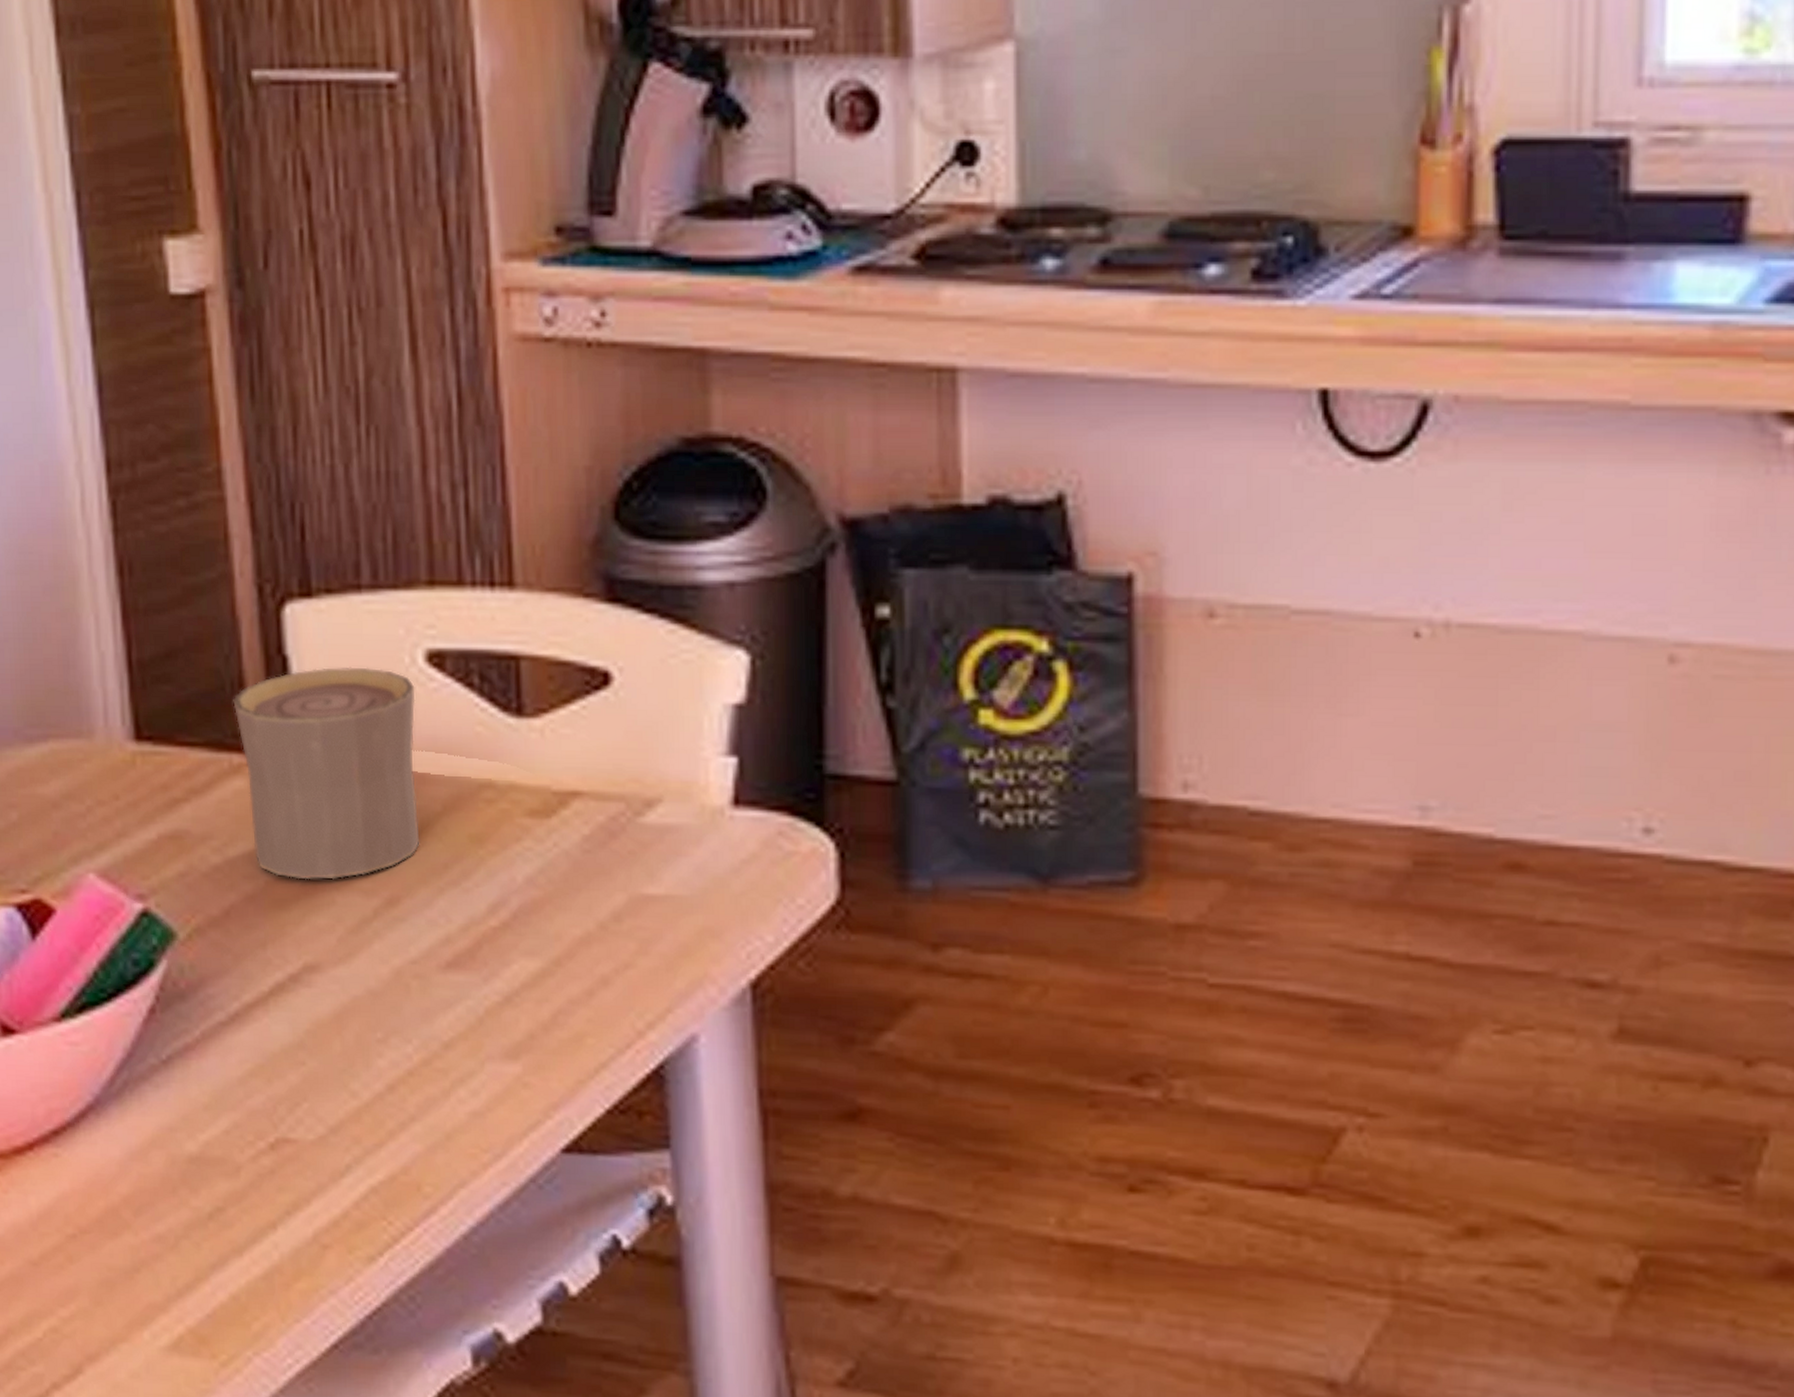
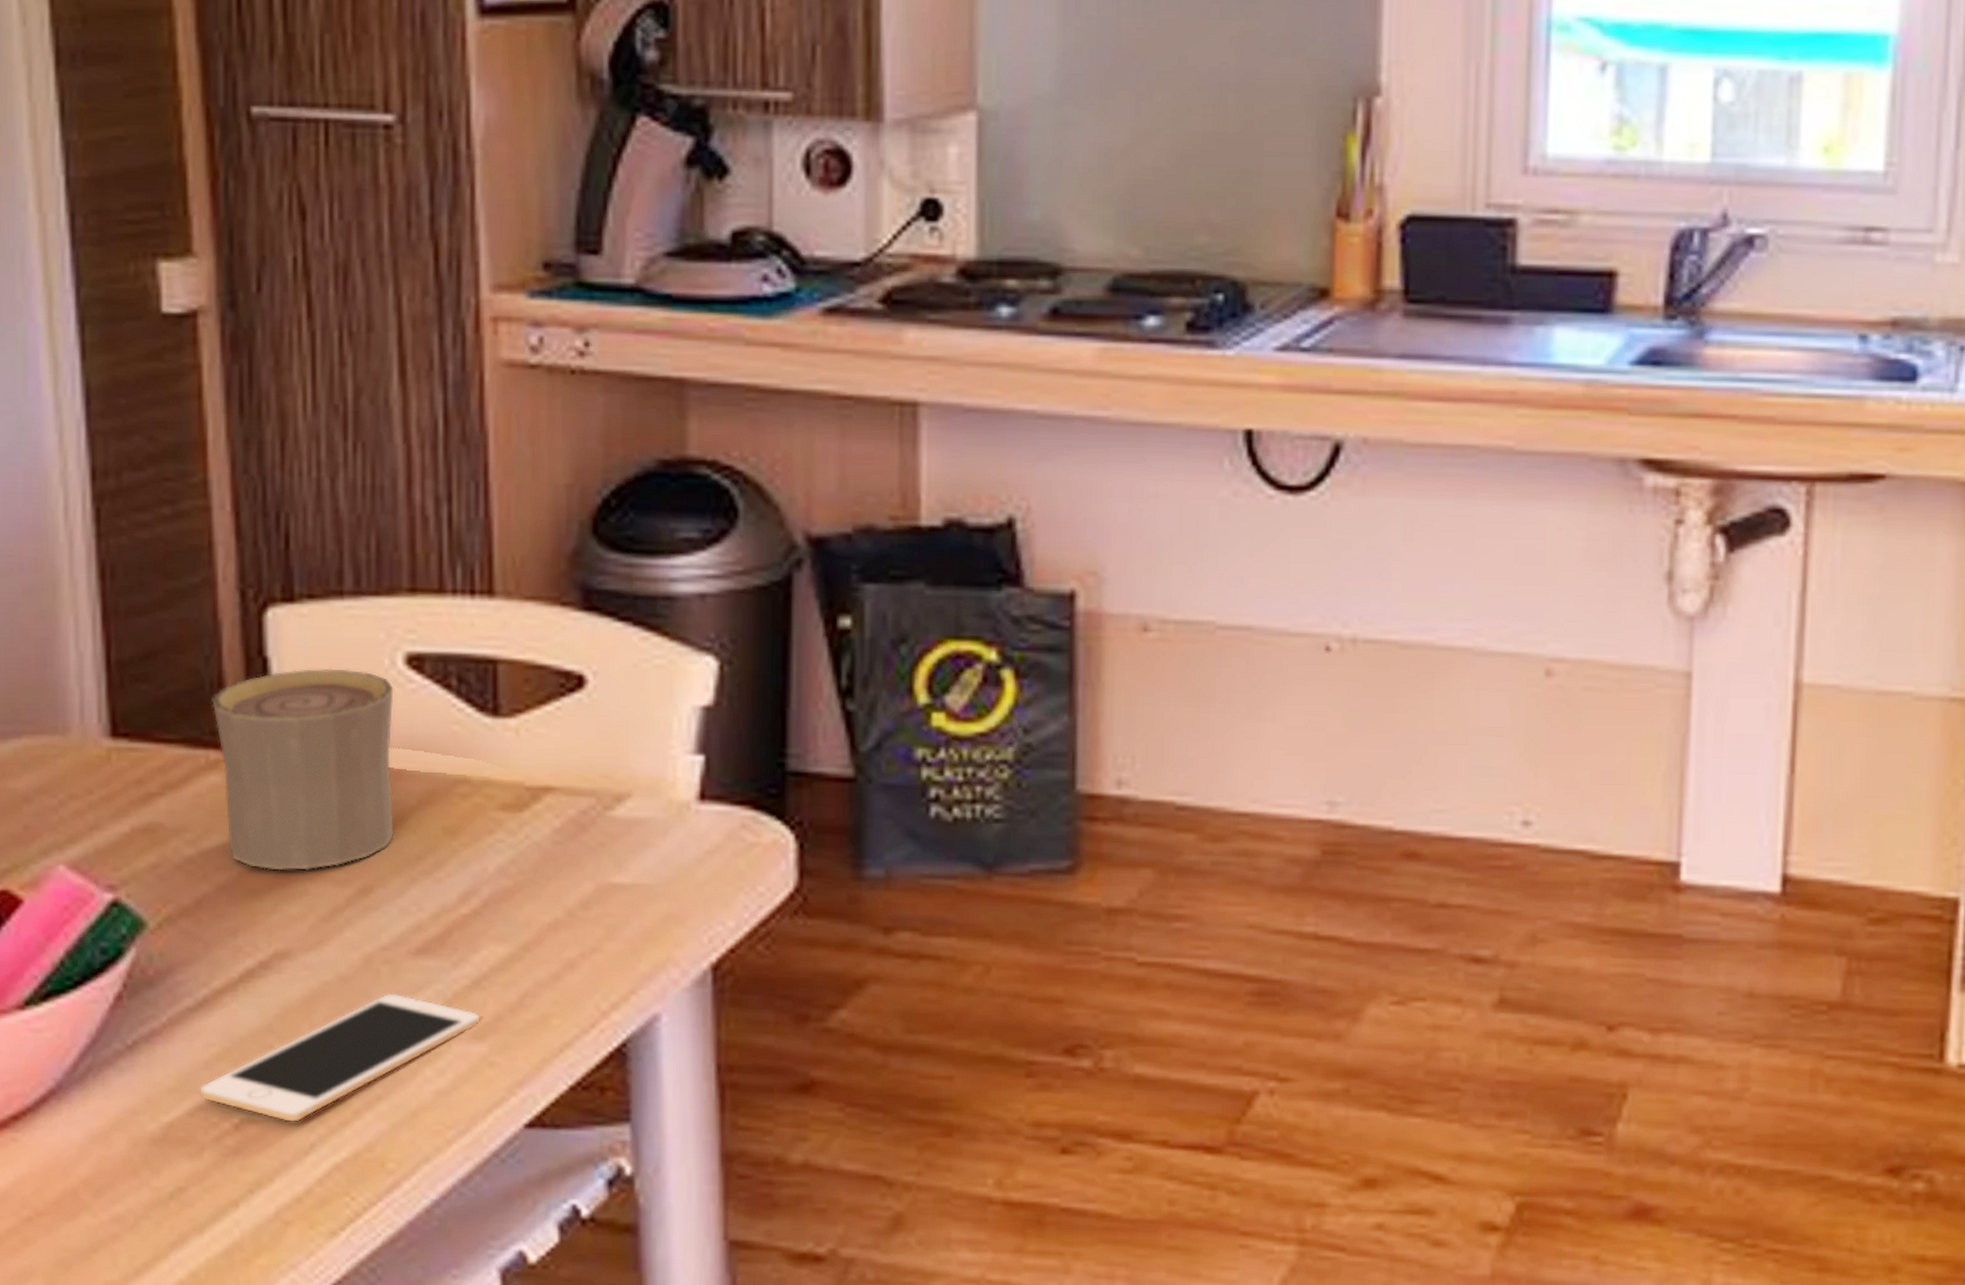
cell phone: none [233,1009,514,1143] -> present [198,993,481,1123]

